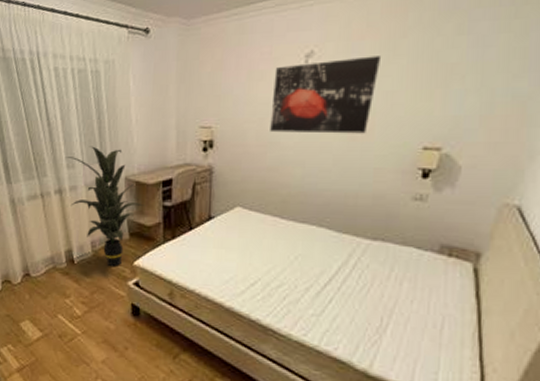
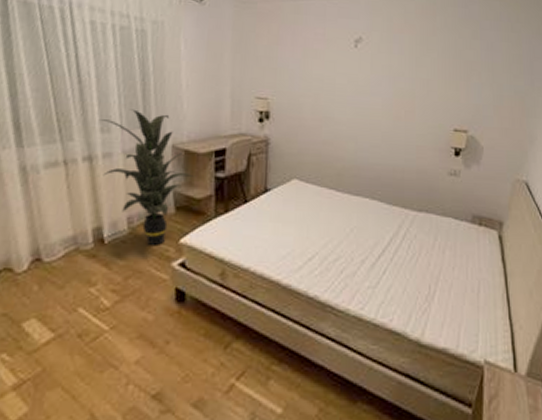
wall art: present [270,56,382,134] -> none [325,47,418,115]

